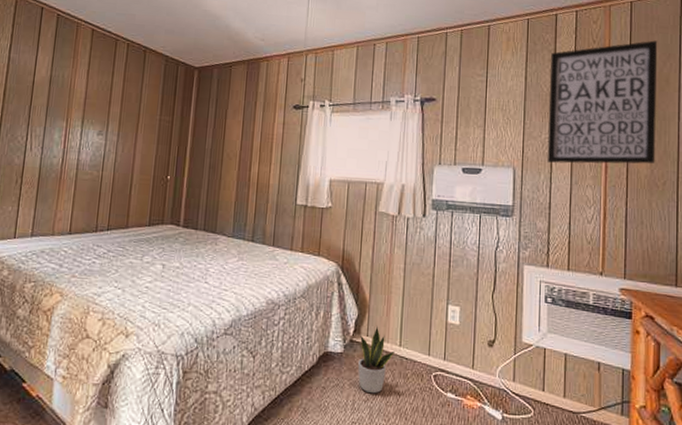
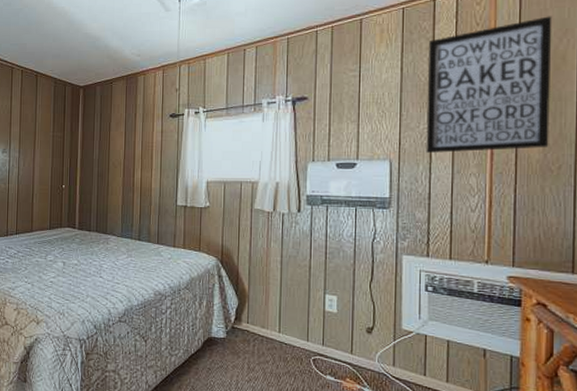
potted plant: present [358,325,396,394] -> none [240,313,276,375]

